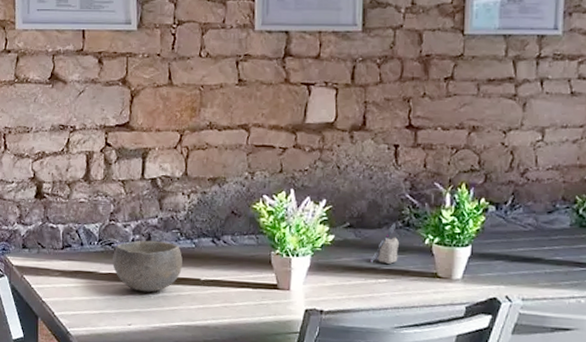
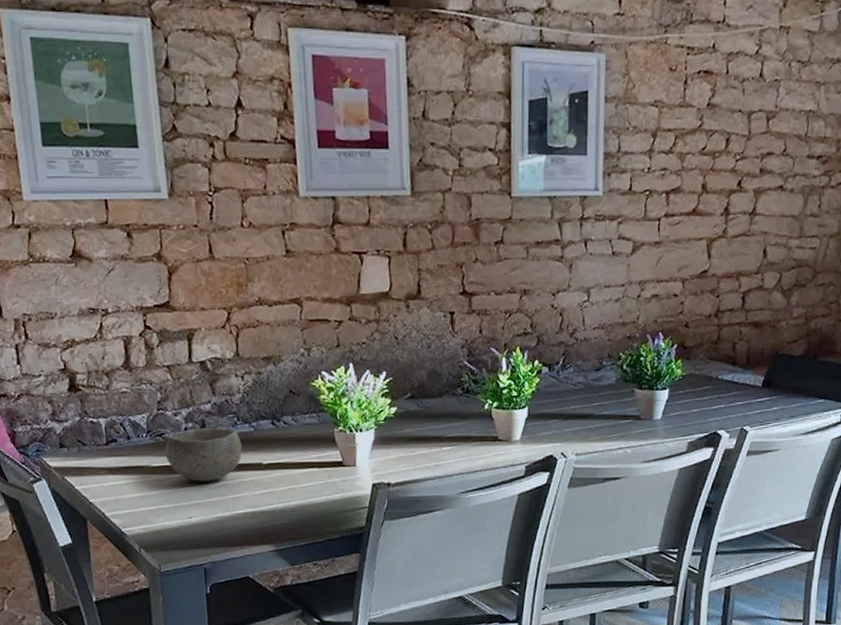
candle: present [370,223,399,264] -> none [433,390,460,432]

